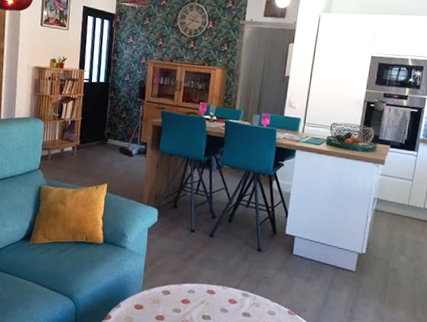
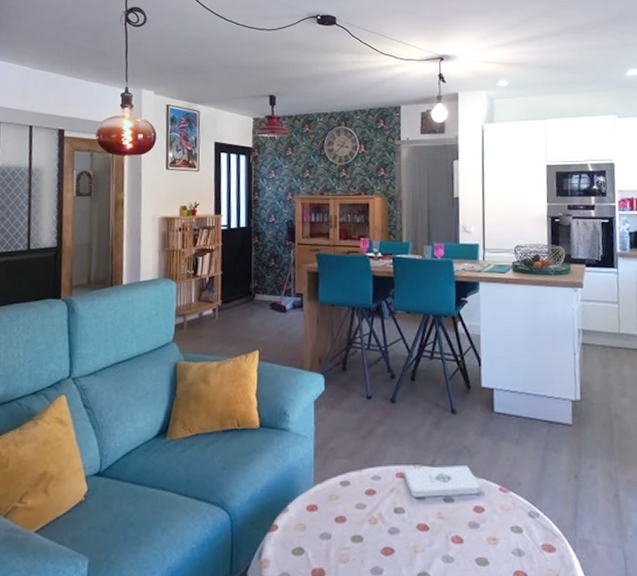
notepad: none [213,287,273,313] -> present [403,466,480,497]

